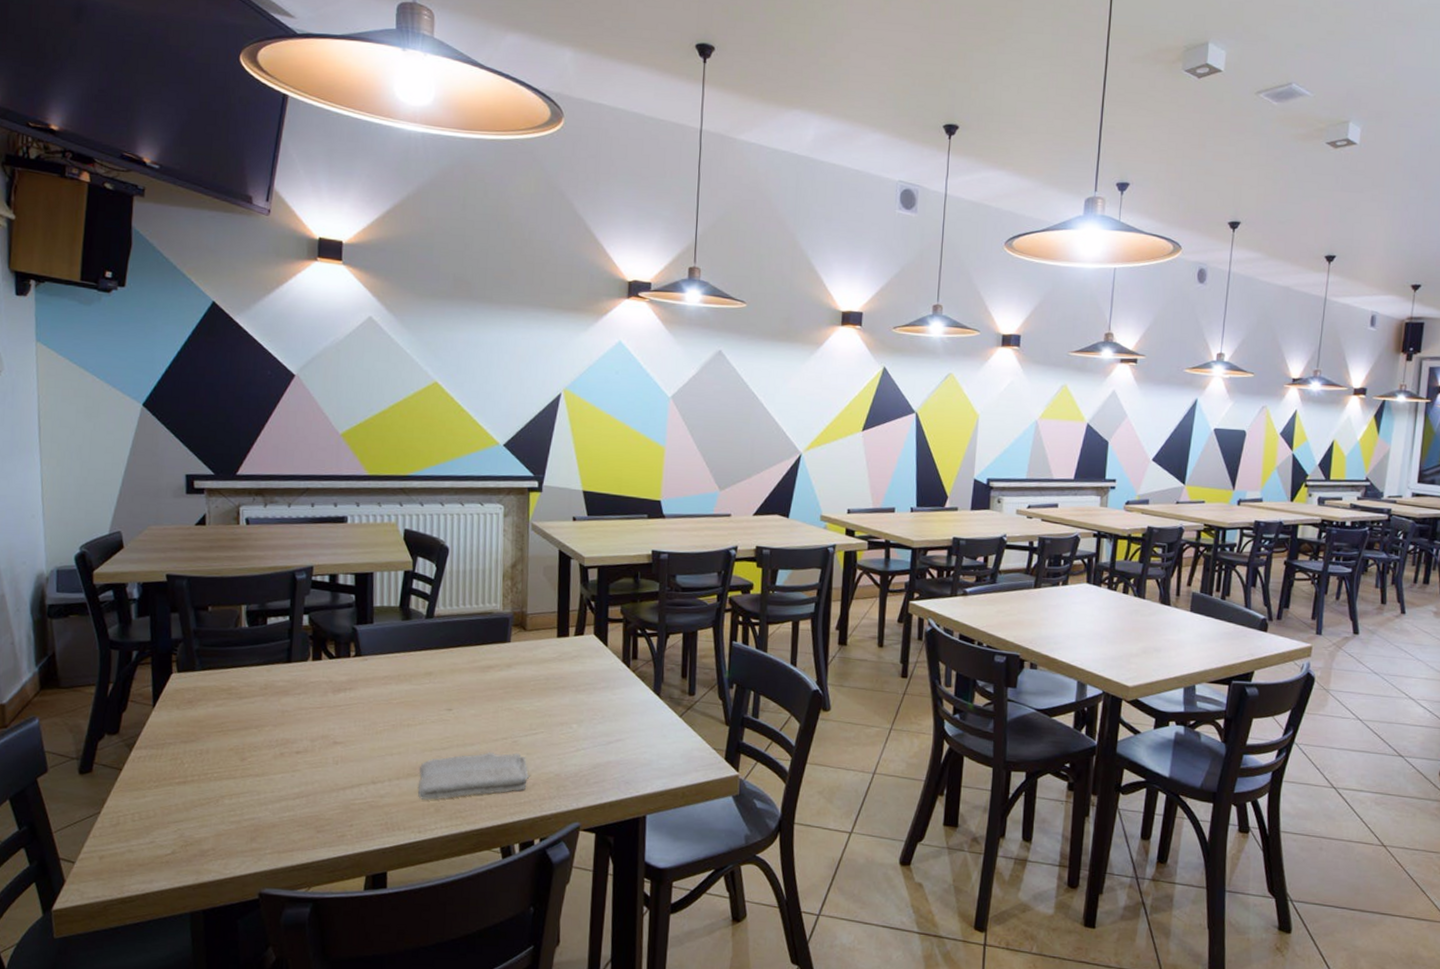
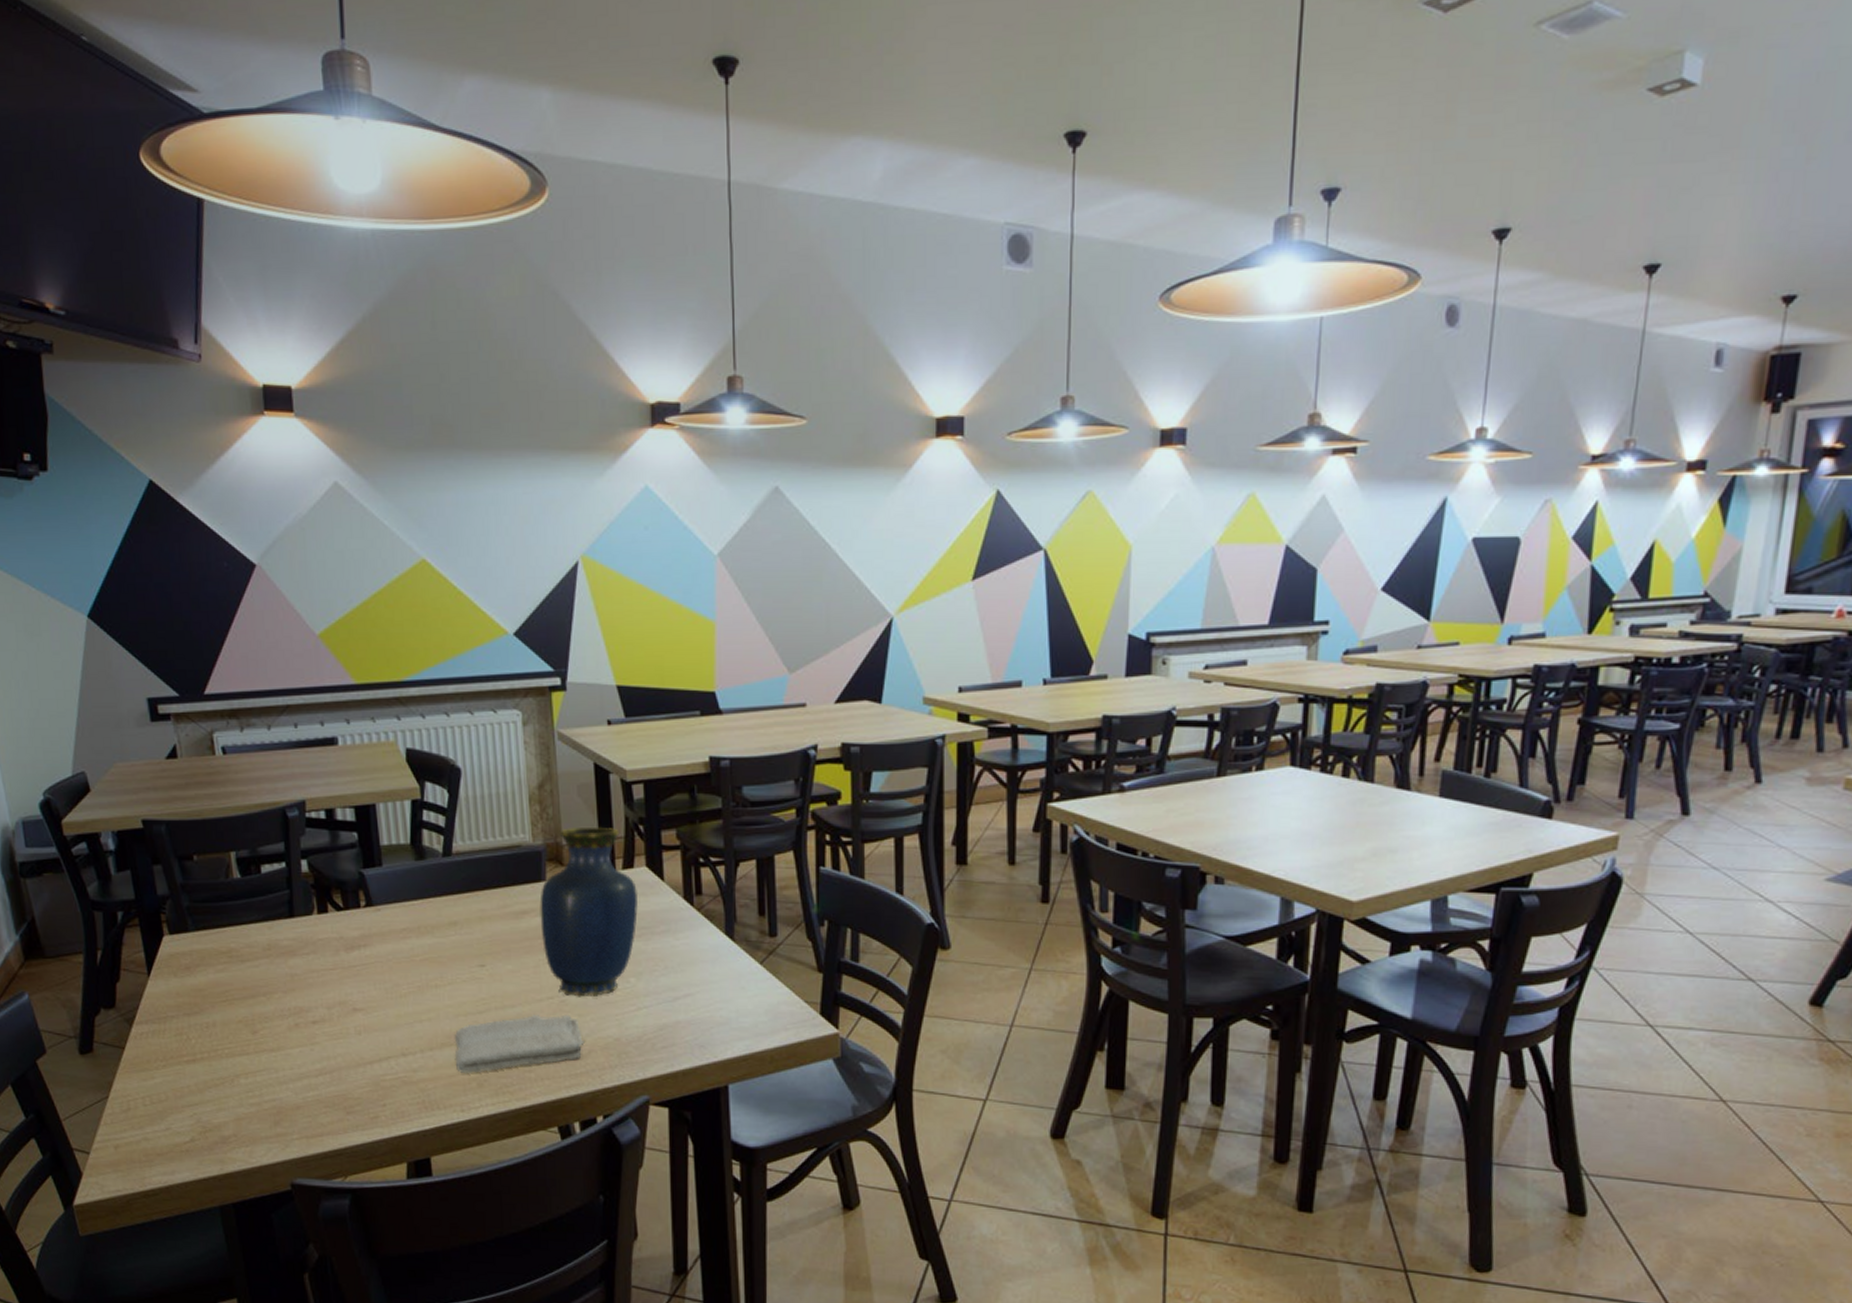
vase: none [502,600,585,739] -> present [539,828,638,997]

